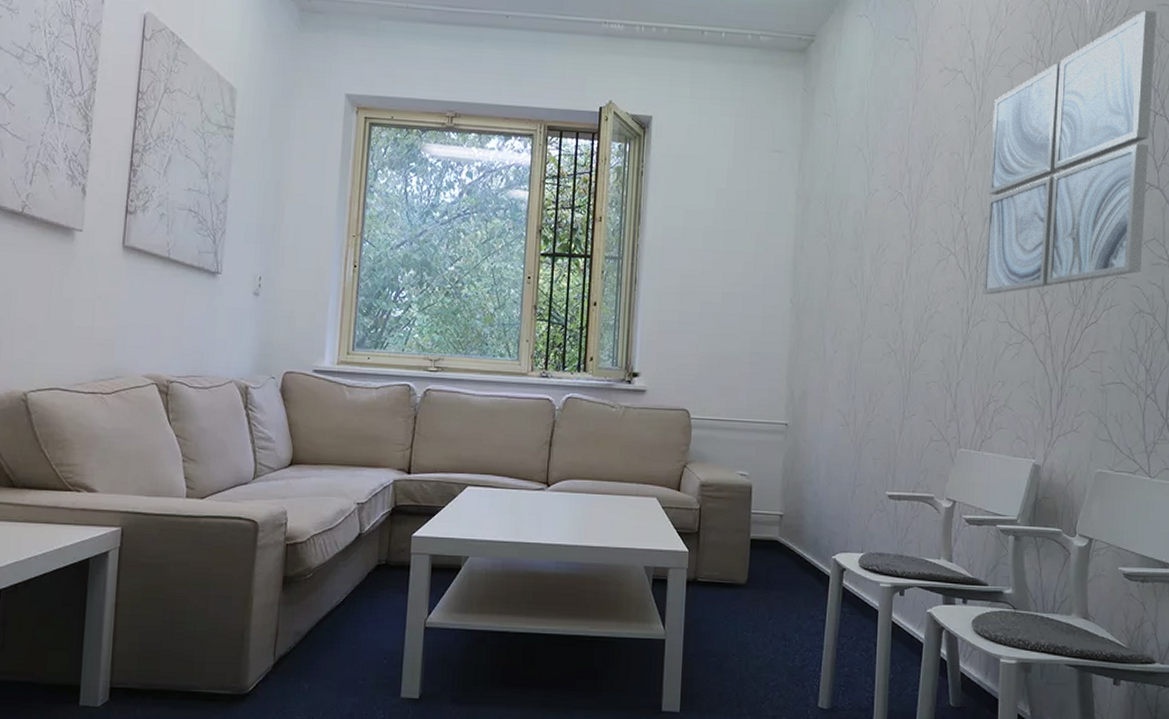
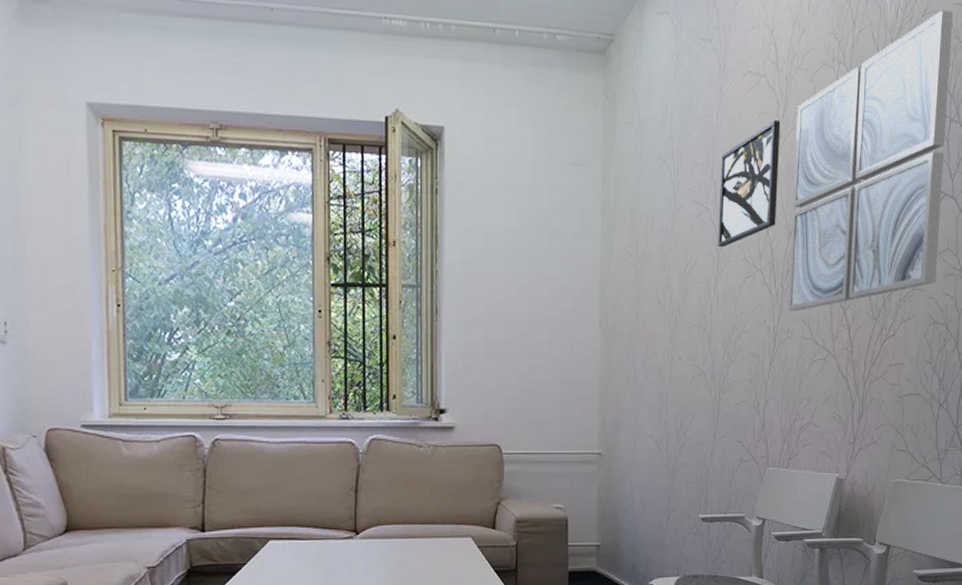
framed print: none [911,113,977,231] -> present [718,120,781,248]

